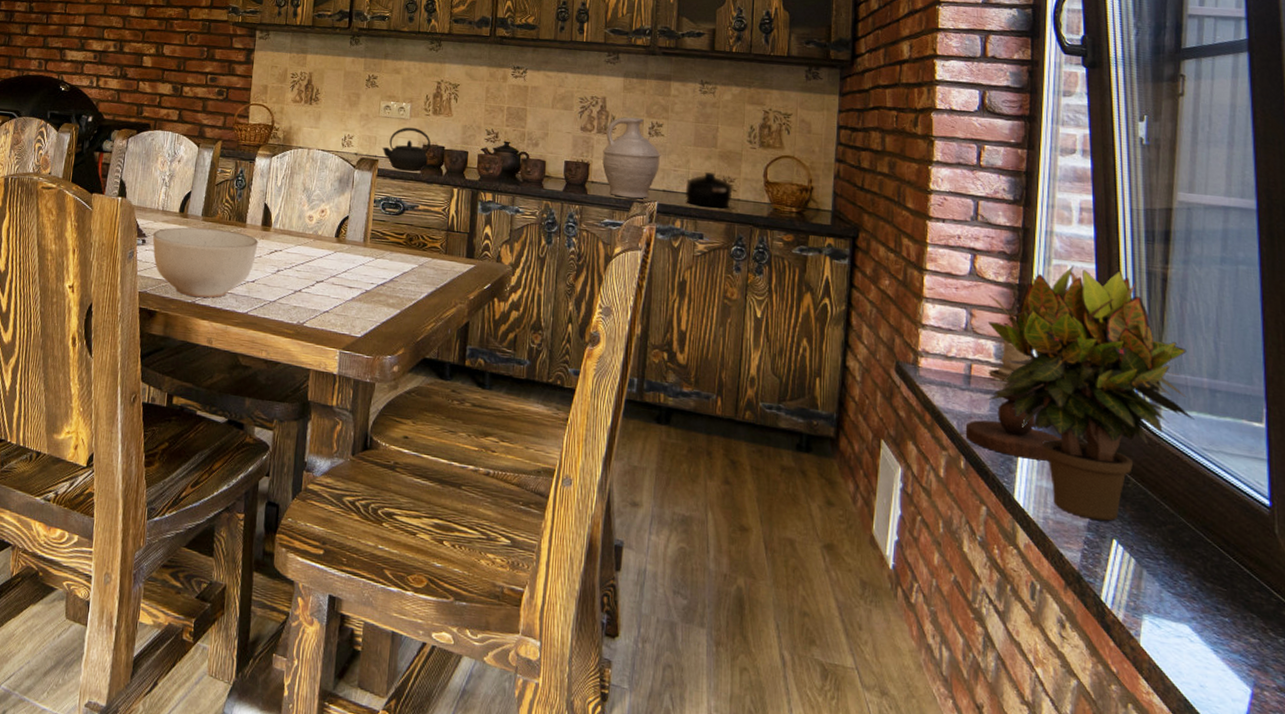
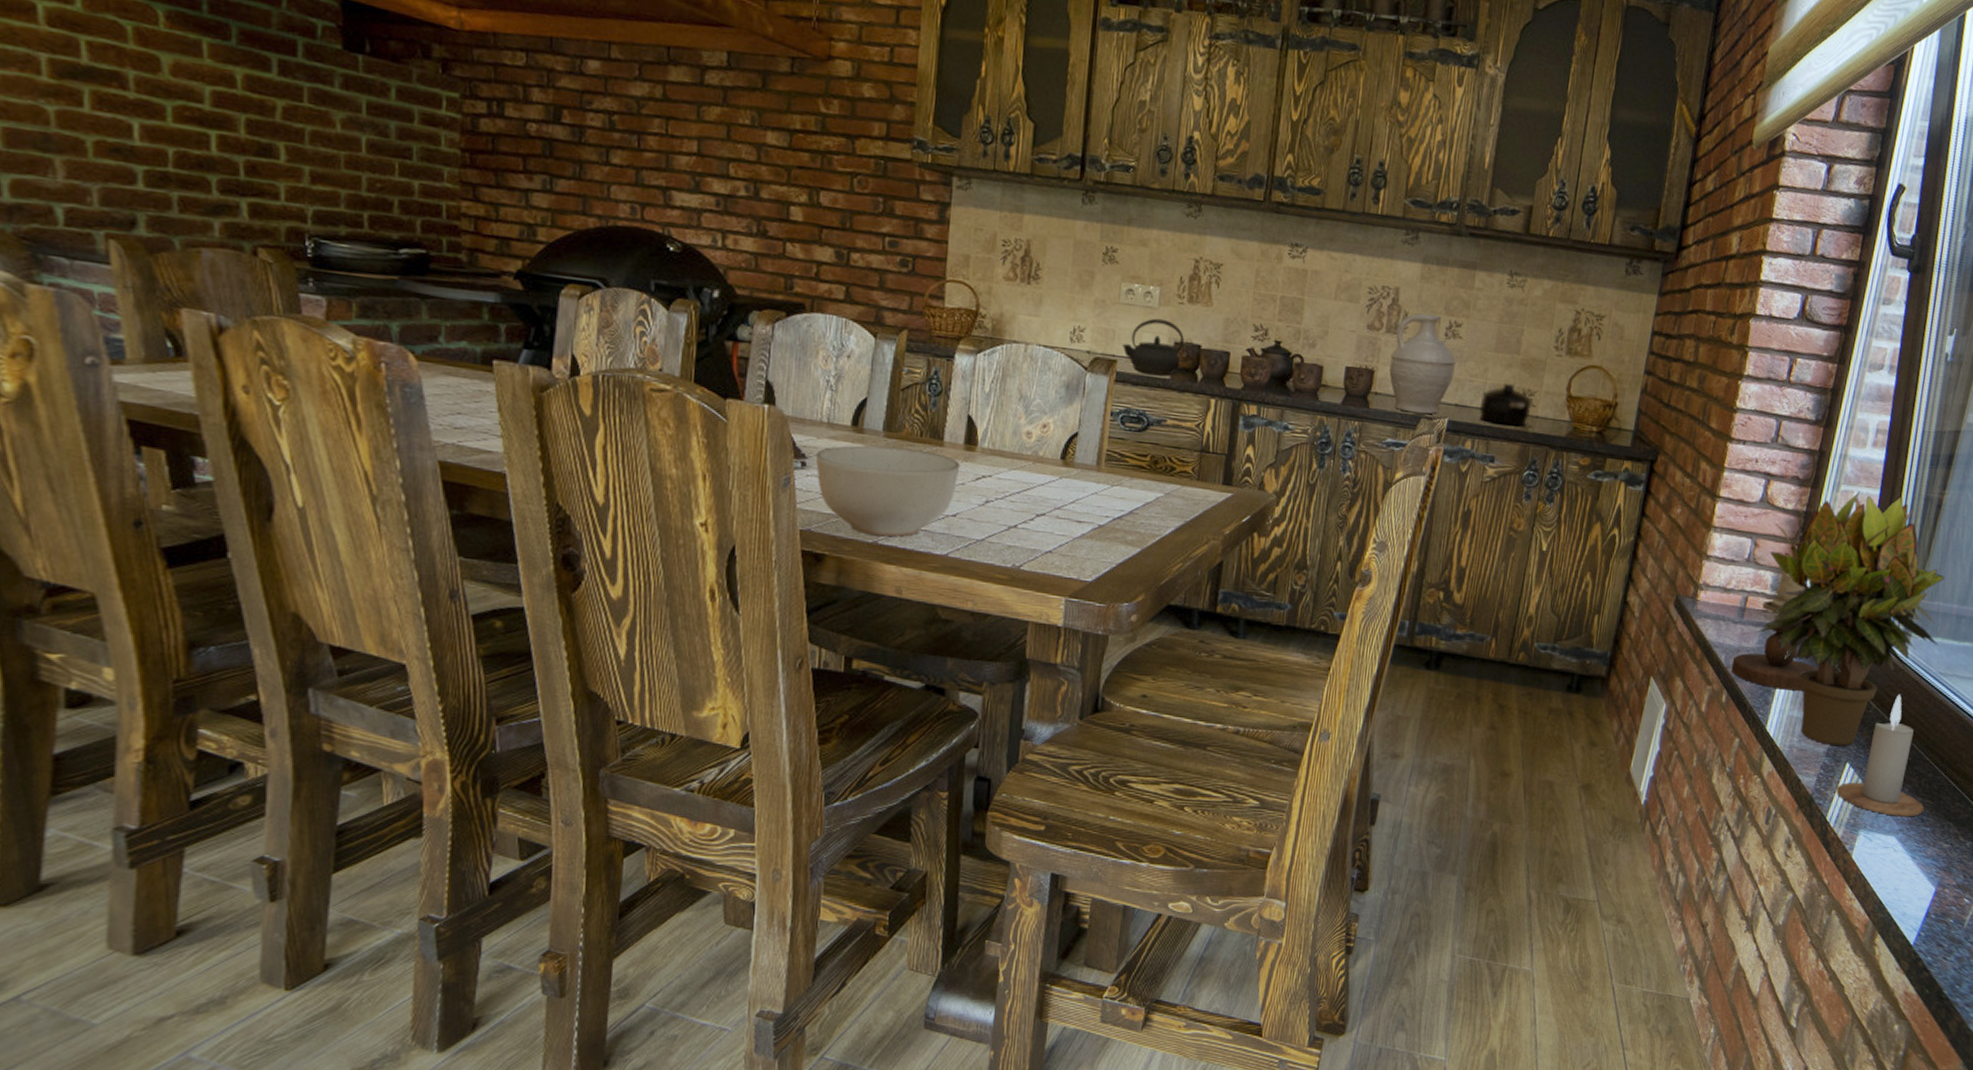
candle: none [1107,470,1217,604] -> present [1837,695,1924,817]

